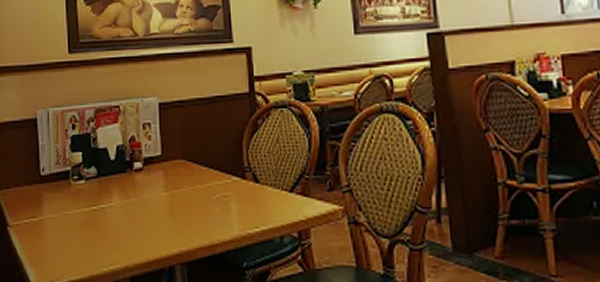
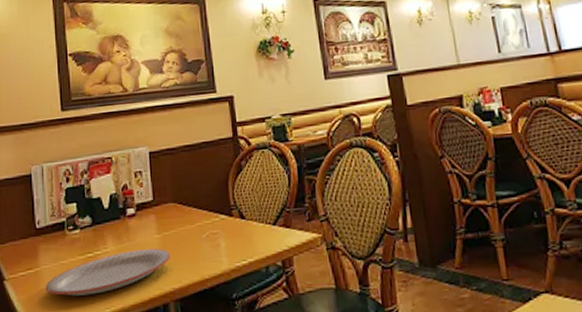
plate: none [49,207,178,250] -> present [45,248,171,296]

